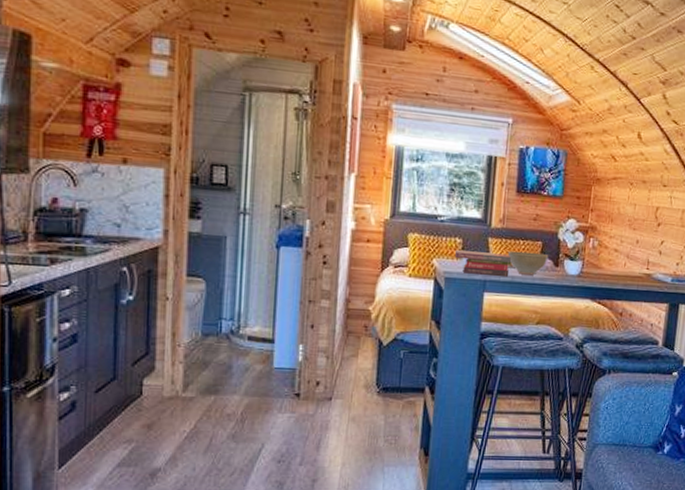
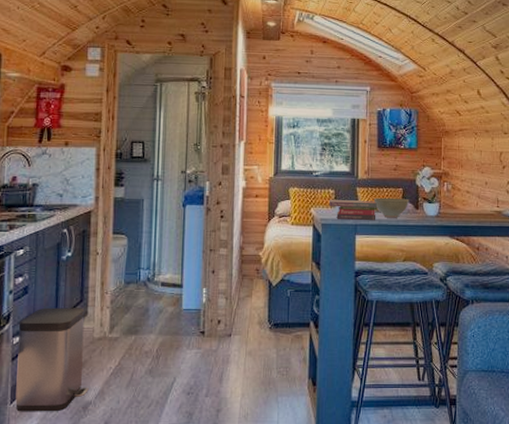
pedal bin: none [65,360,157,479] -> present [15,307,89,412]

